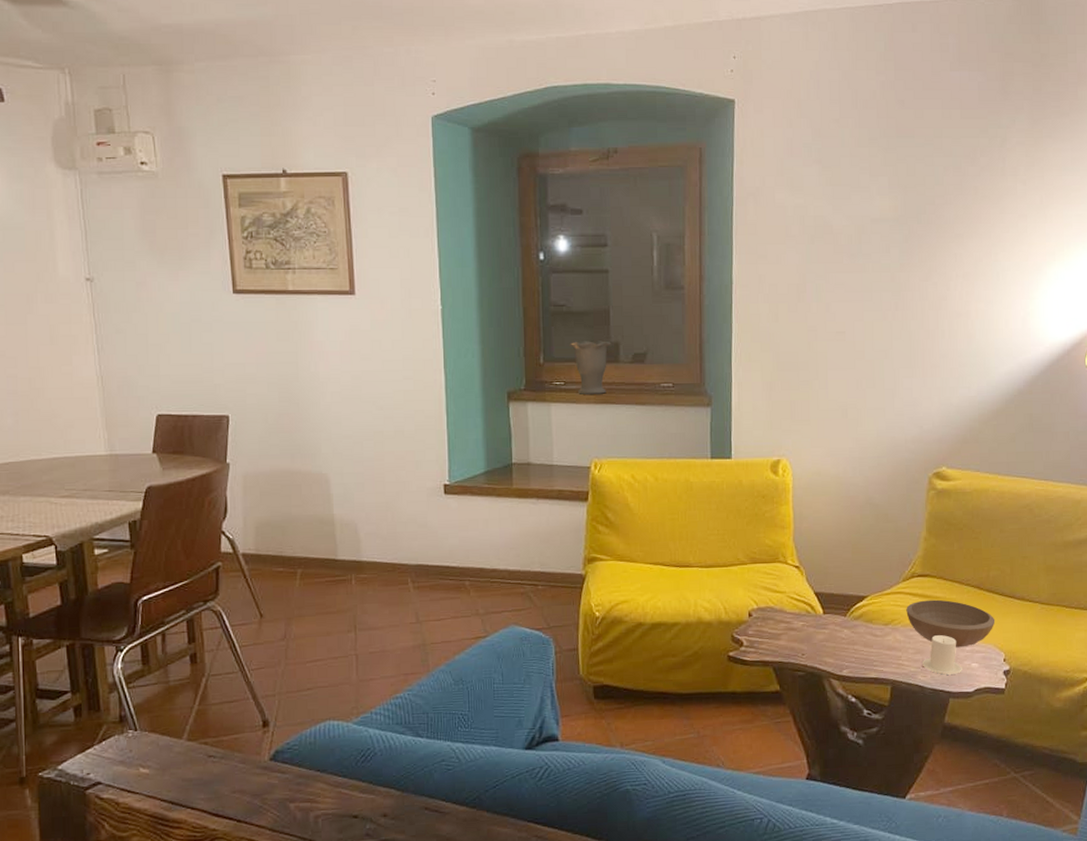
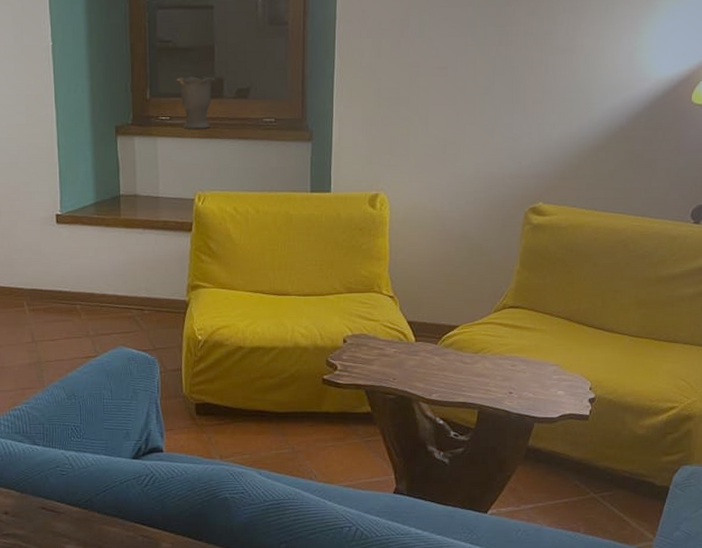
bowl: present [906,599,995,648] -> none [496,330,584,376]
candle: present [922,635,962,675] -> none [509,364,548,401]

